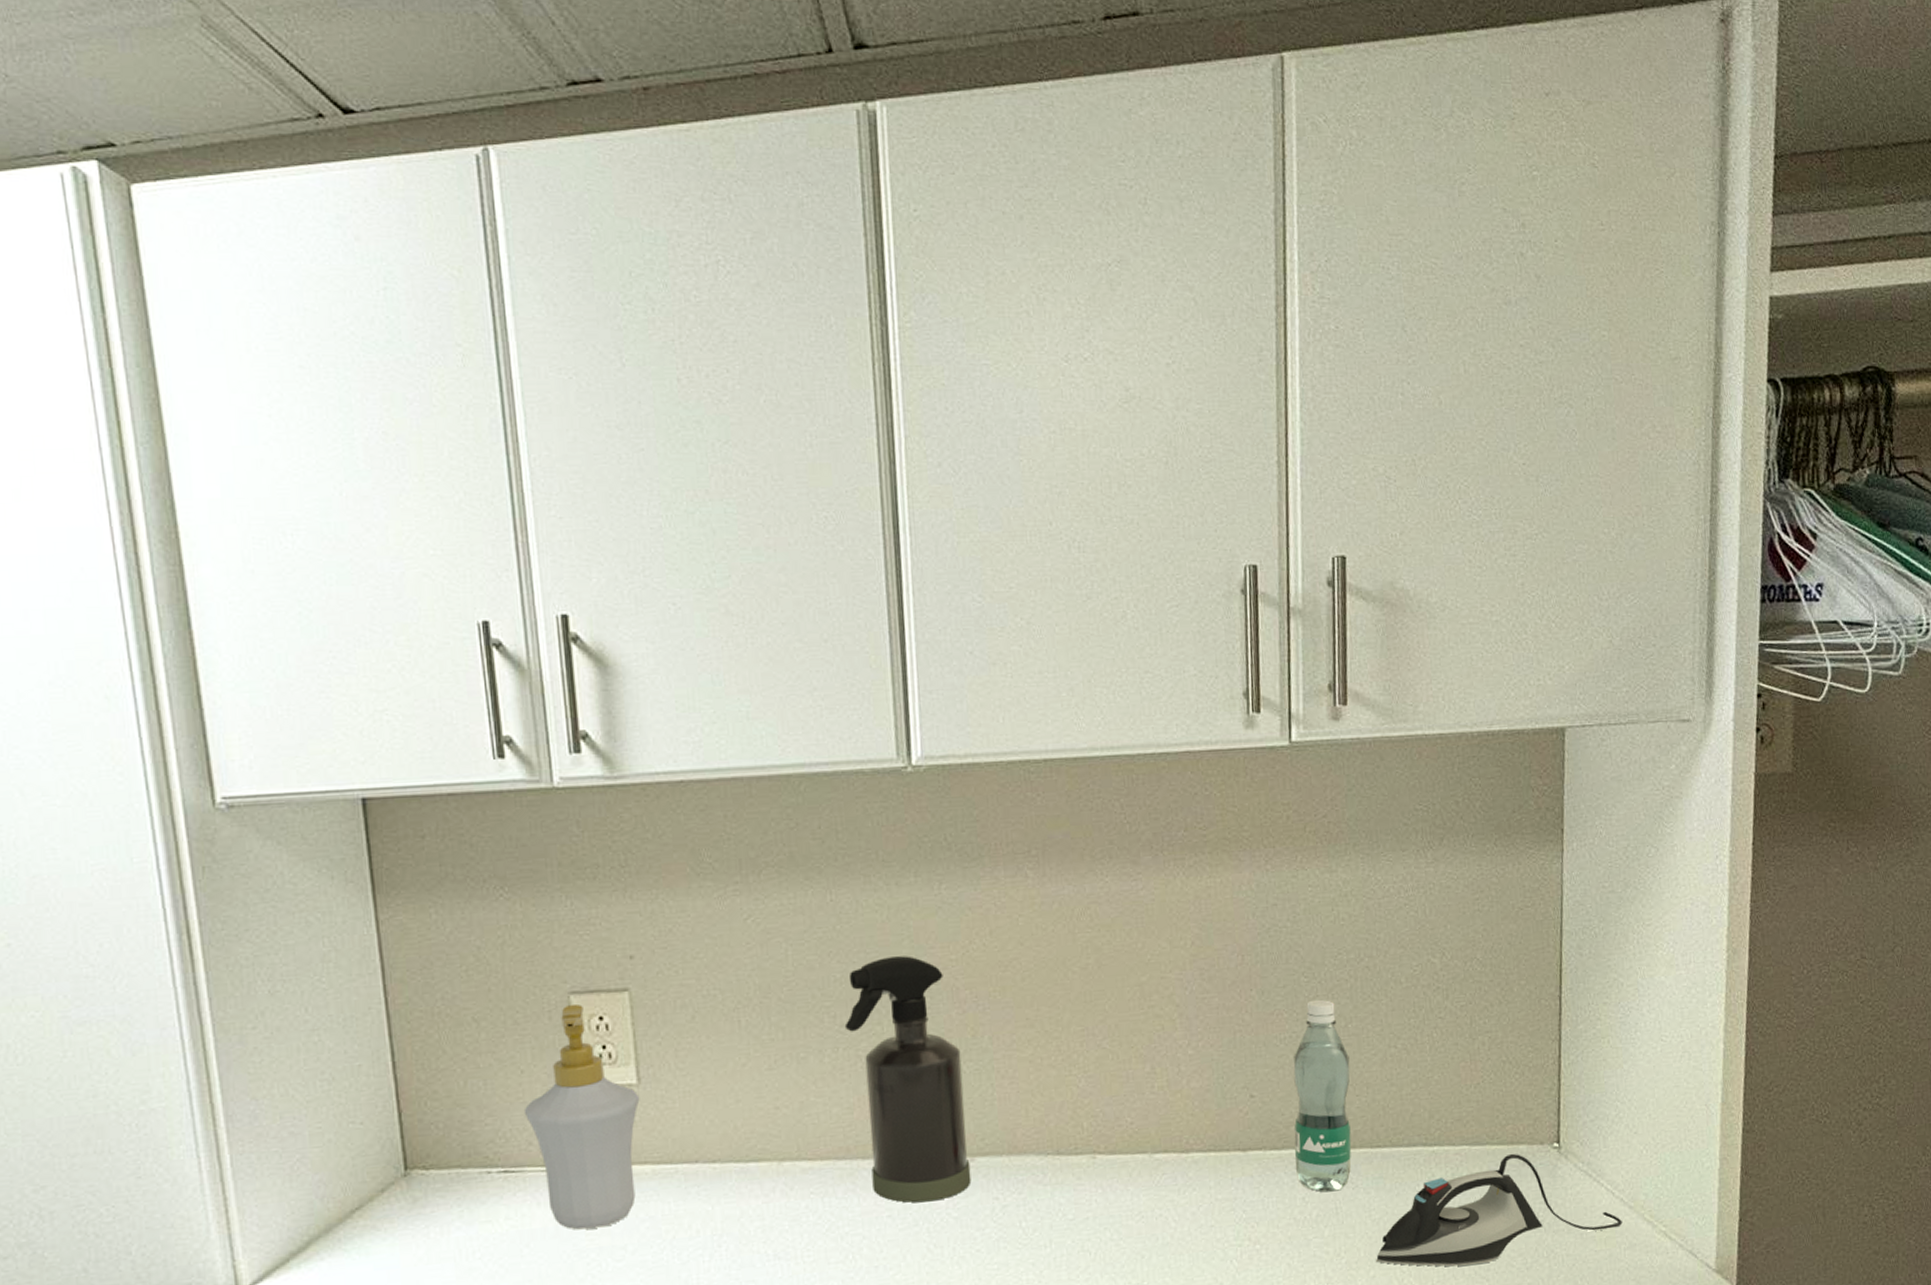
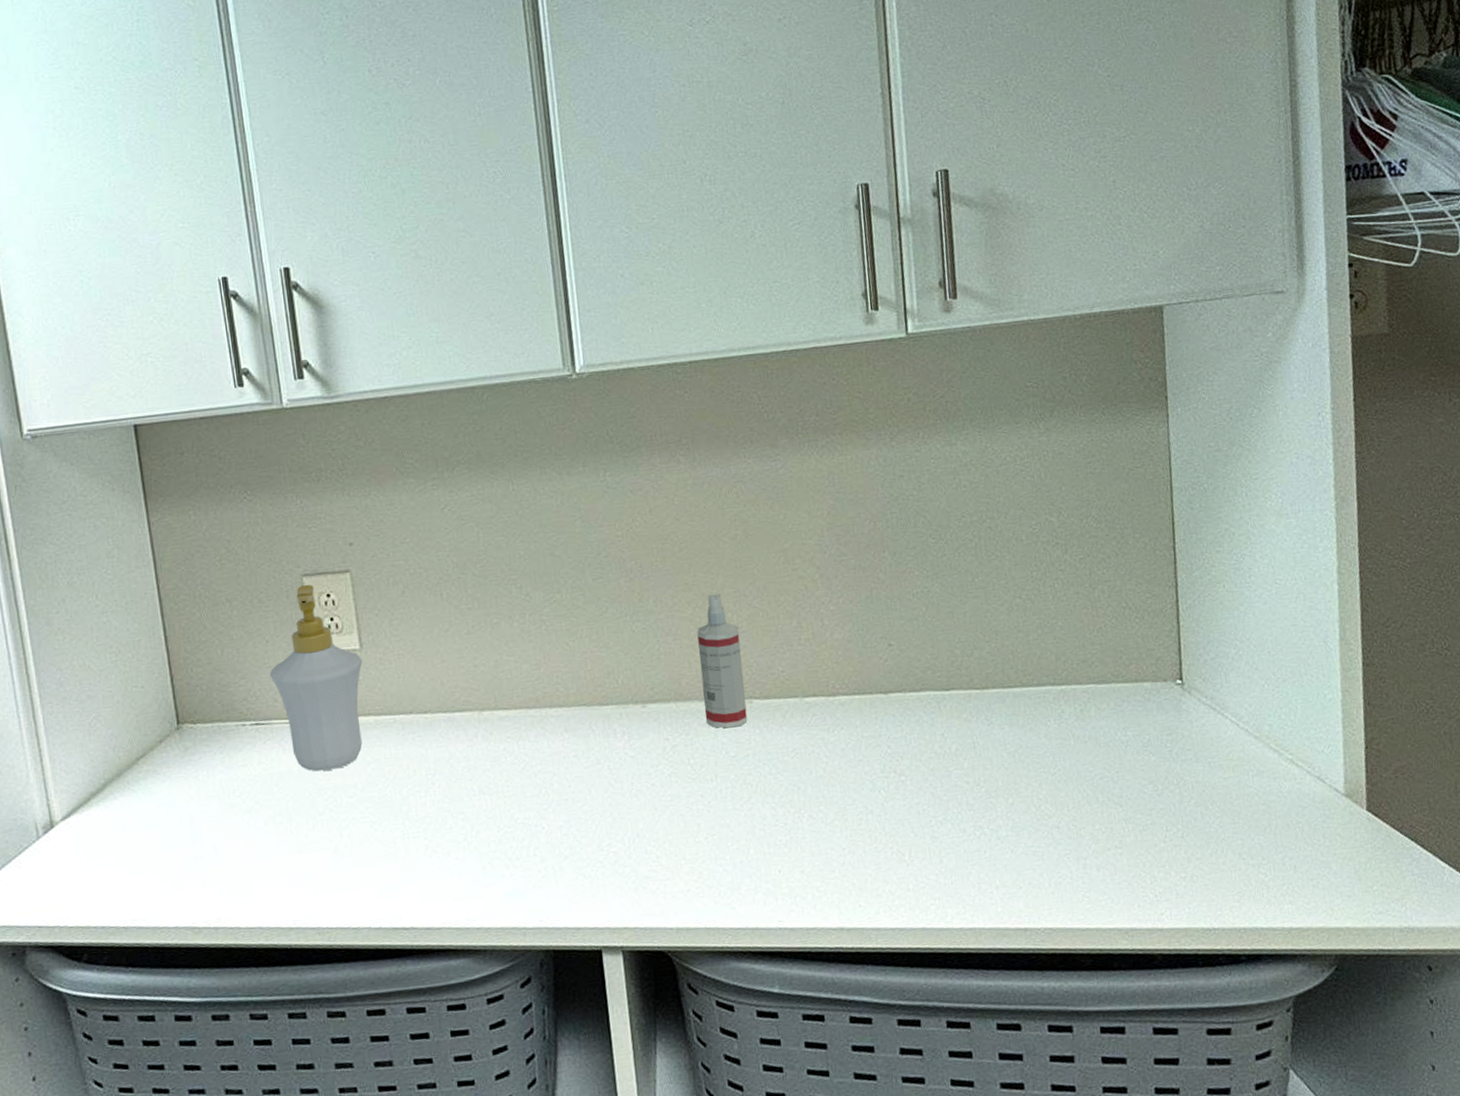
spray bottle: present [844,956,972,1203] -> none [529,534,644,744]
spray bottle: none [1037,1032,1090,1187] -> present [697,594,748,729]
bottle: present [1293,999,1352,1192] -> none [926,557,985,729]
iron: present [1376,1153,1622,1267] -> none [1014,690,1249,794]

